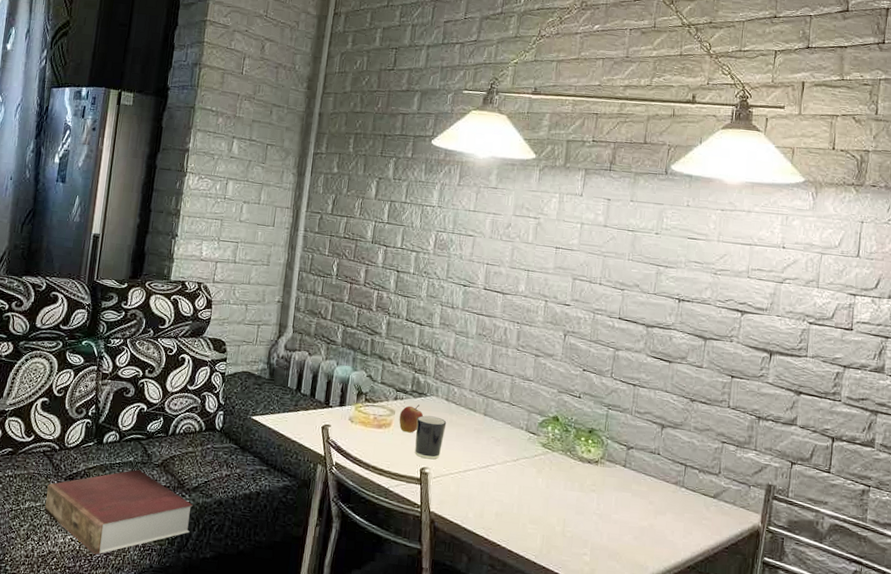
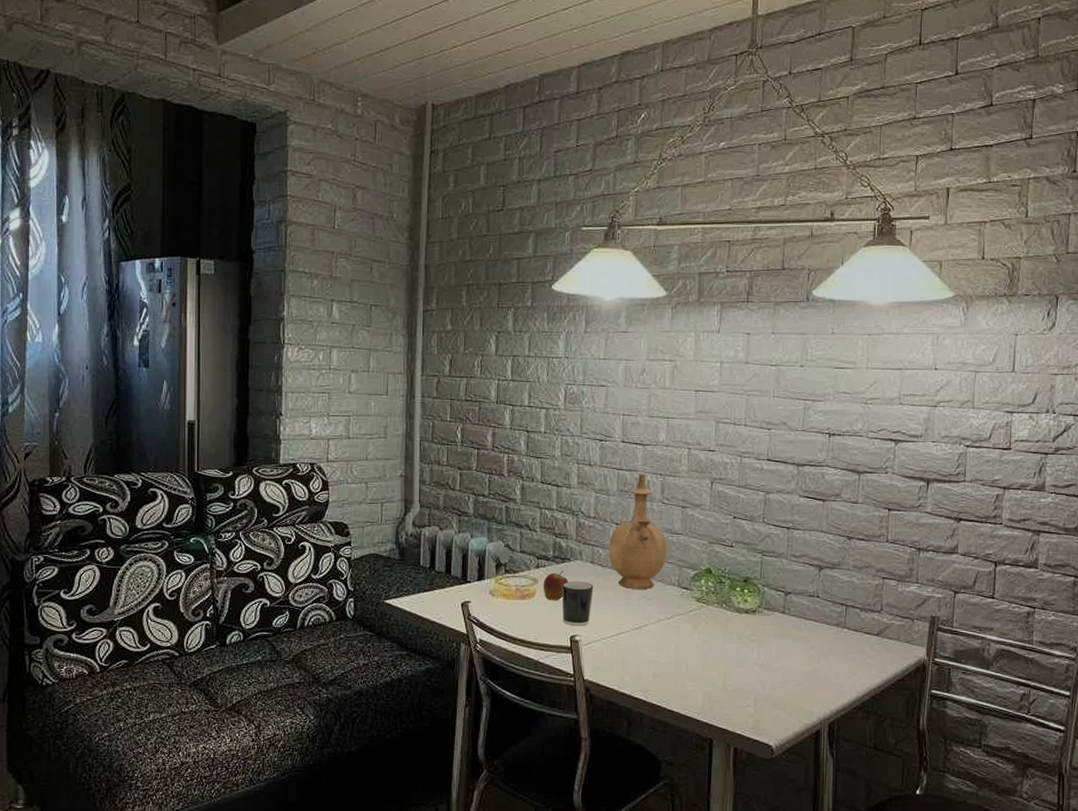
book: present [45,469,193,555] -> none [172,668,332,761]
vase: none [463,319,519,430] -> present [609,473,668,589]

